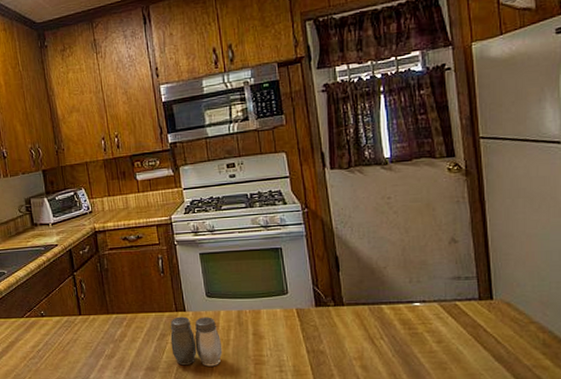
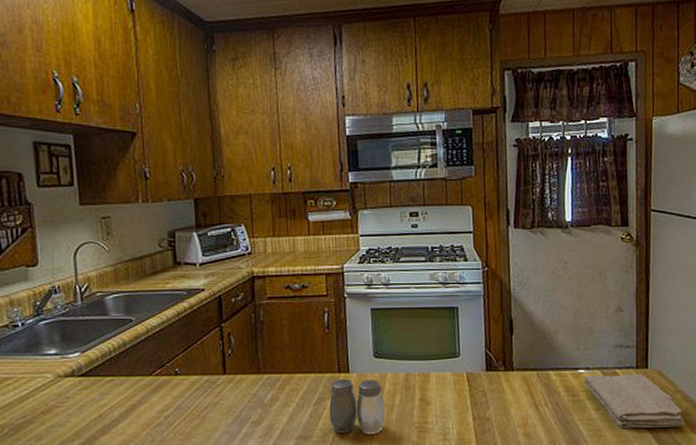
washcloth: none [421,305,545,362] -> present [584,374,686,429]

